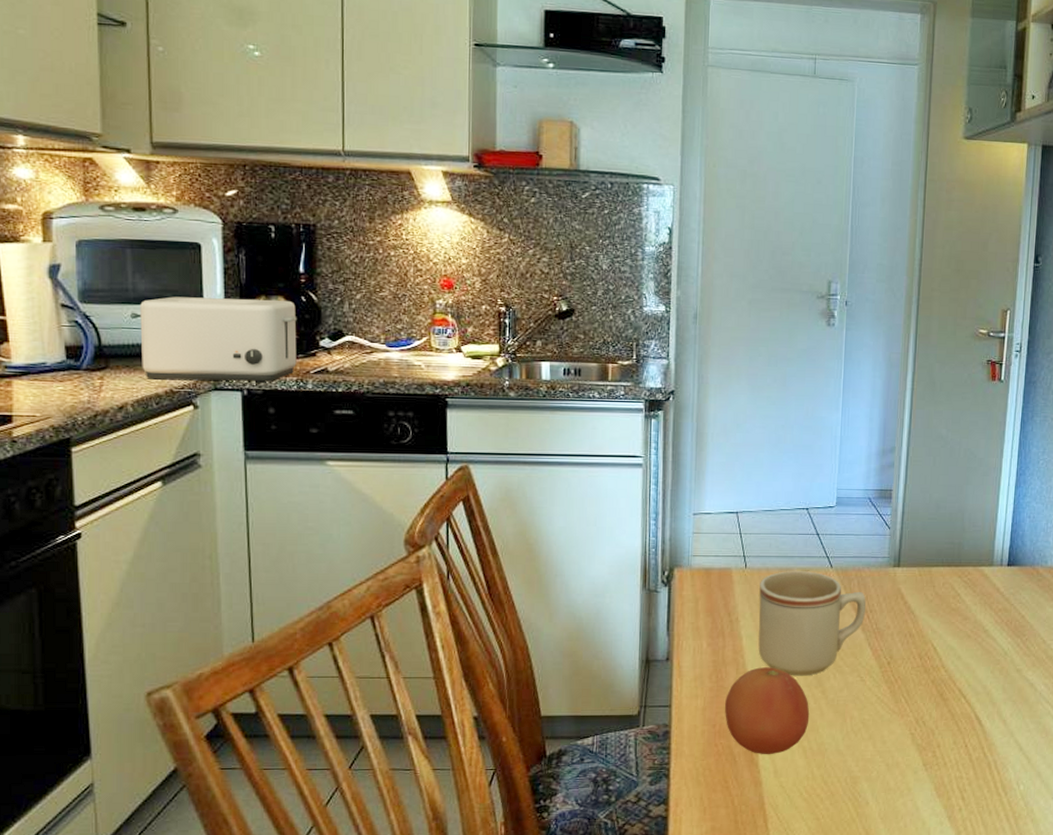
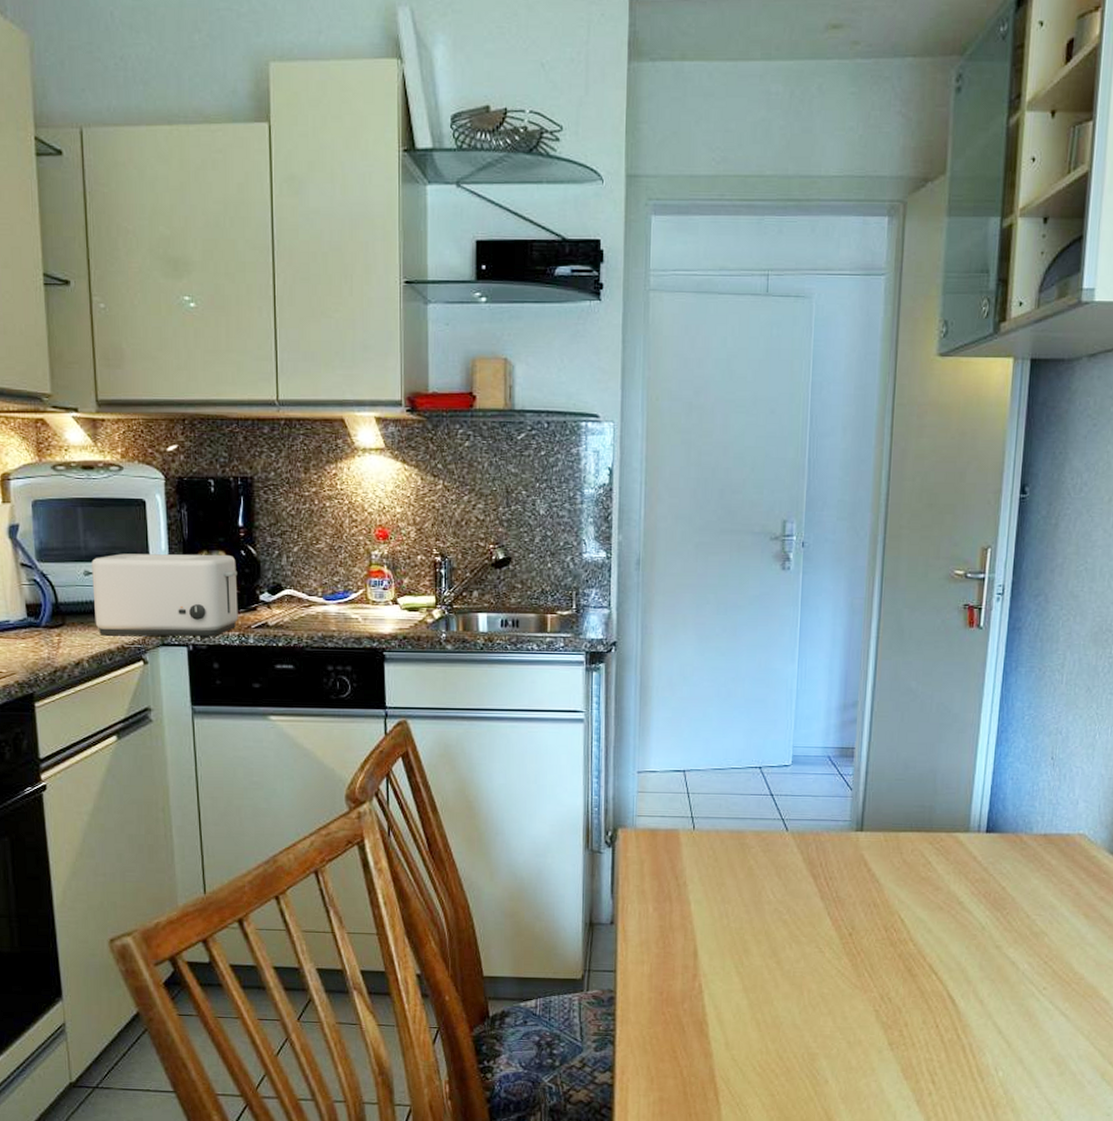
fruit: present [725,667,810,755] -> none [672,934,764,1026]
mug: present [758,571,866,676] -> none [707,833,825,945]

